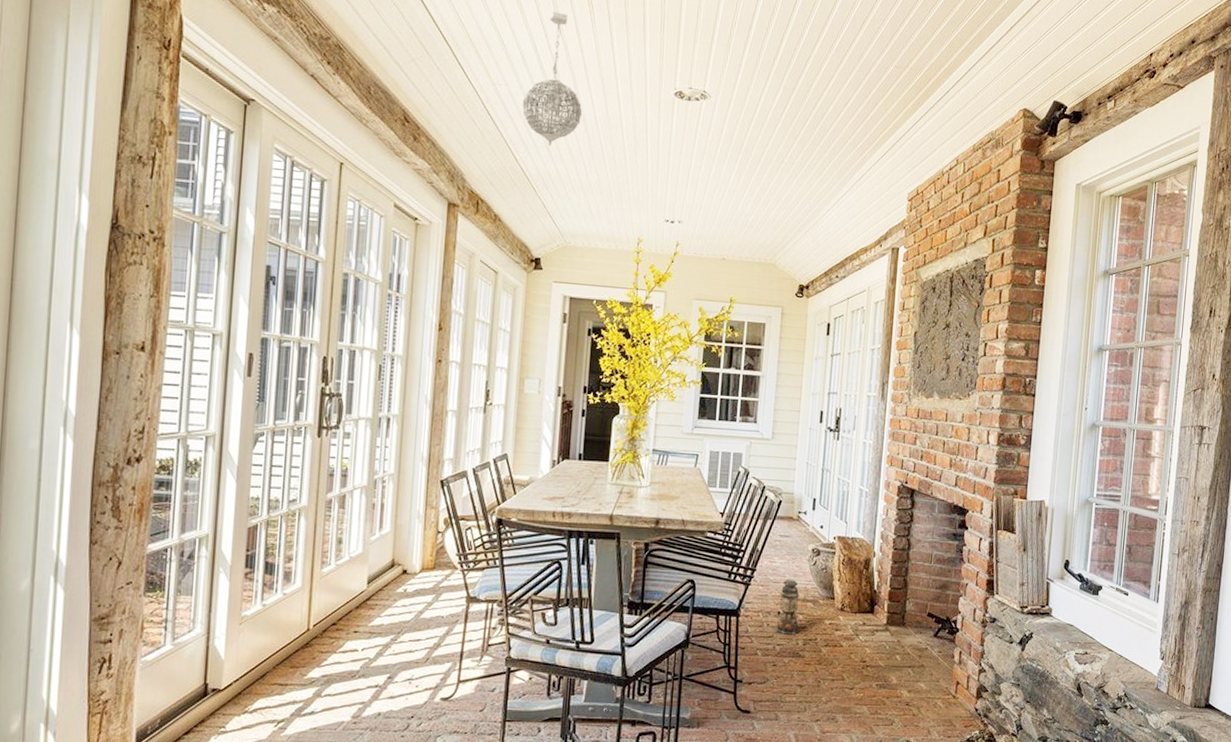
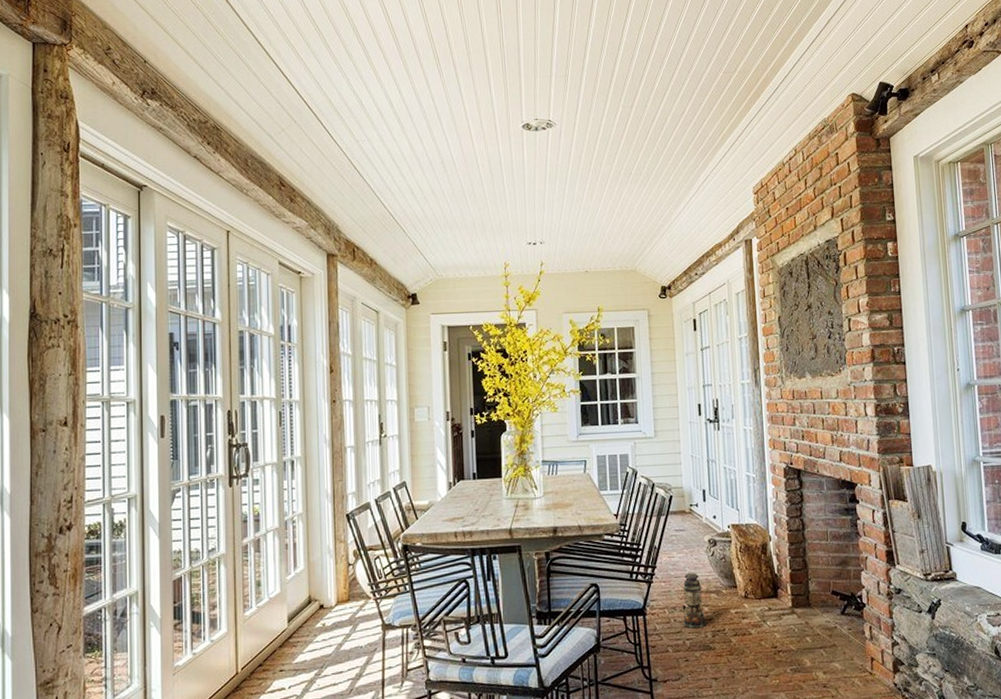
pendant light: present [522,11,582,147] -> none [384,69,439,191]

